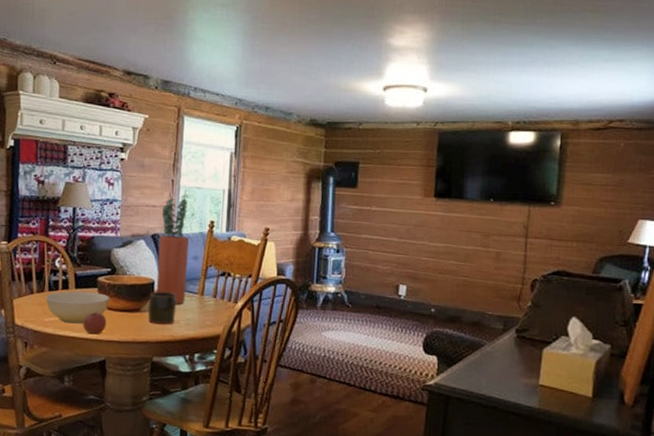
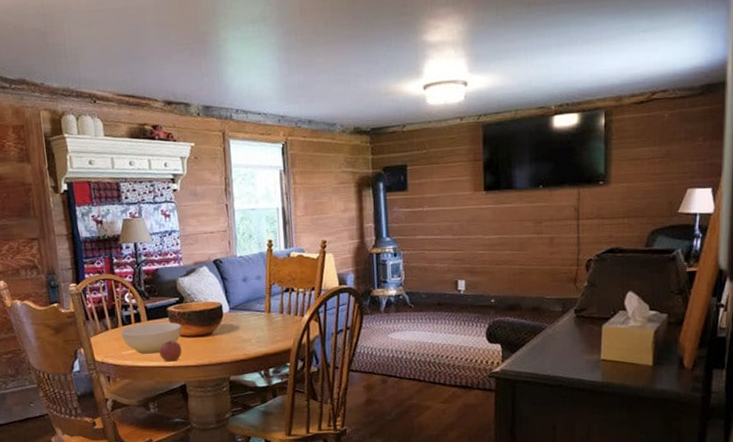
mug: present [148,291,177,325] -> none [218,313,247,345]
vase: present [156,190,189,304] -> none [220,213,254,324]

